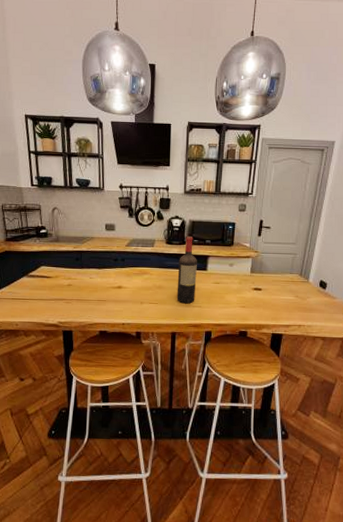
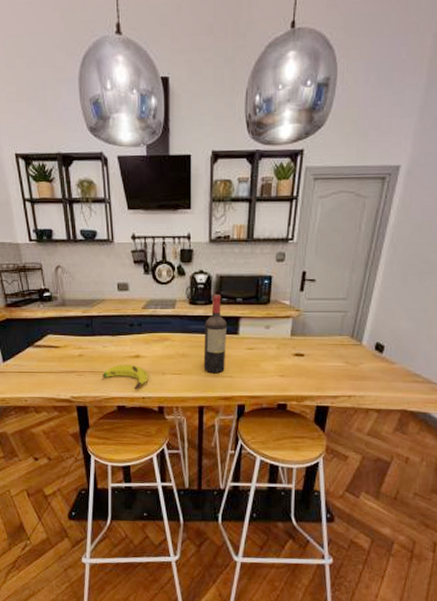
banana: none [88,294,129,317] -> present [102,364,149,390]

